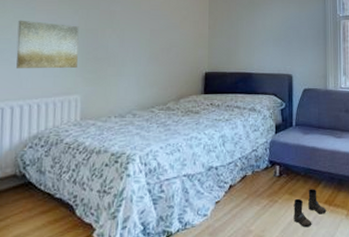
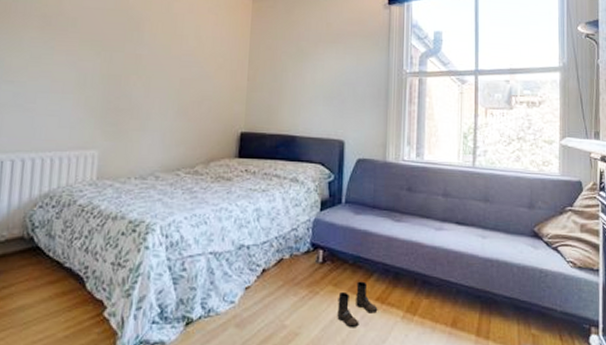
wall art: present [16,20,79,69] -> none [30,61,101,120]

